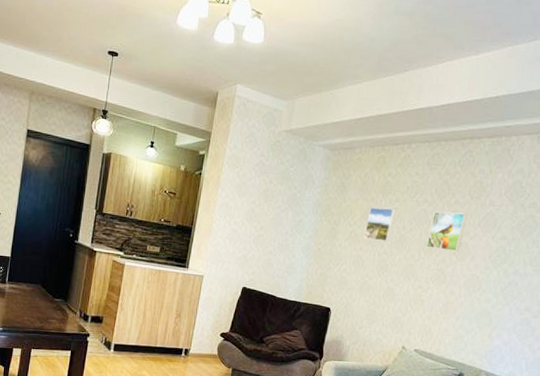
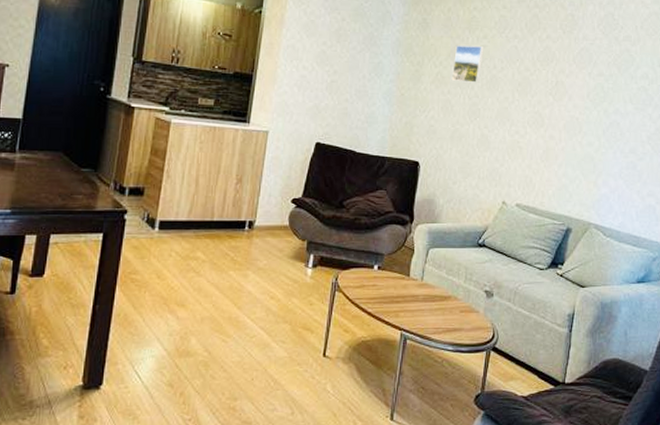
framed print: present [426,211,467,252] -> none [519,48,561,92]

